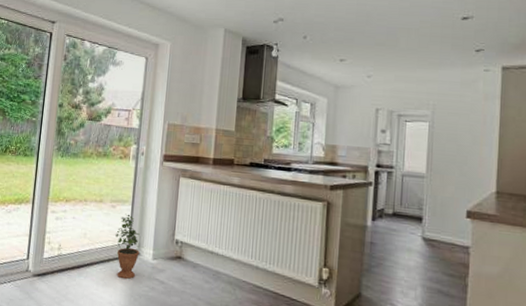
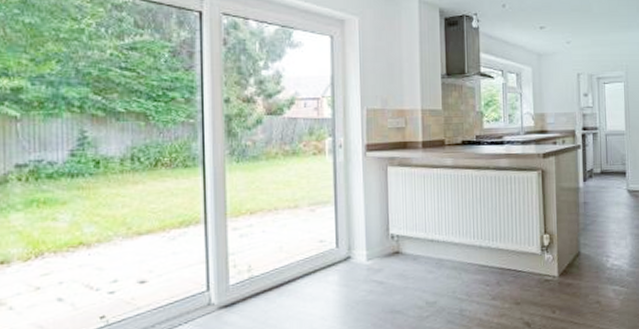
potted plant: present [116,213,140,280] -> none [319,216,350,289]

